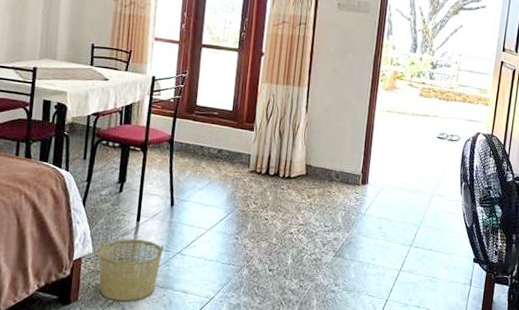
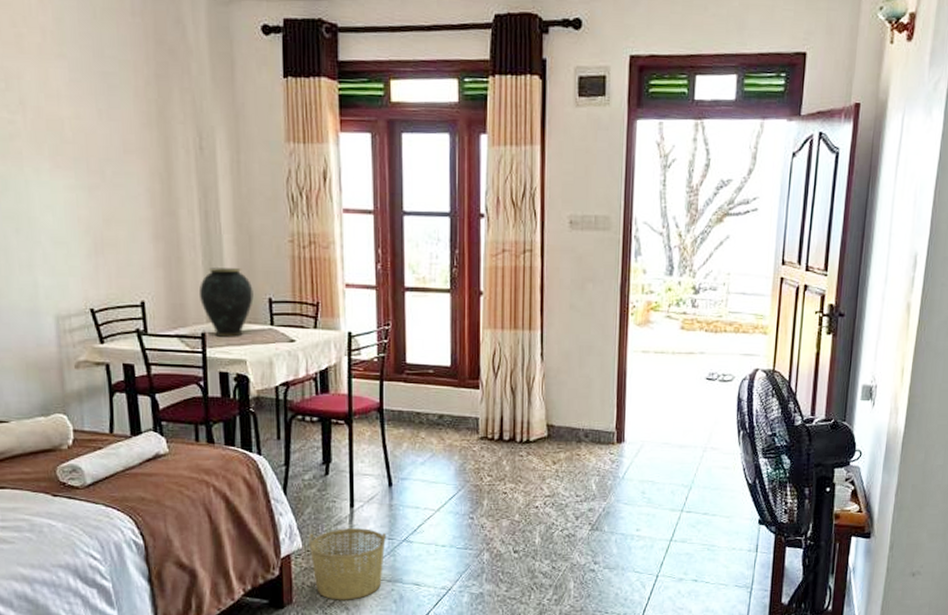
vase: none [36,15,80,74] -> present [198,266,254,339]

